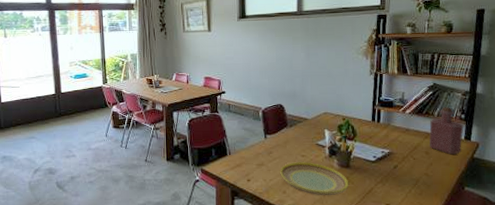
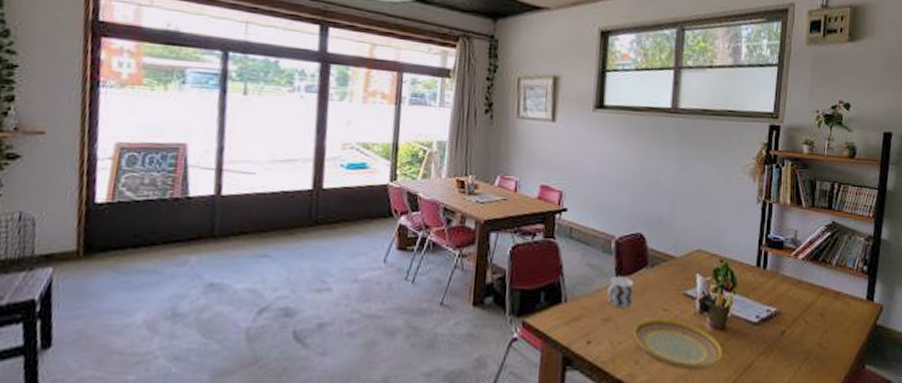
cup: none [259,135,278,156] -> present [607,277,634,308]
bottle: present [429,106,464,155] -> none [824,253,866,320]

